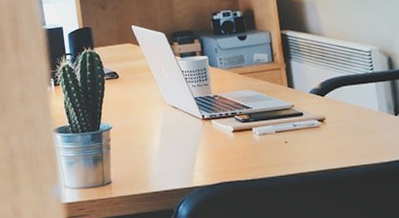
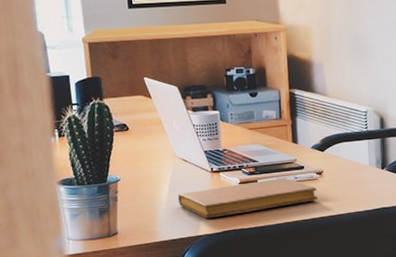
notebook: none [169,125,322,169] -> present [177,177,318,219]

